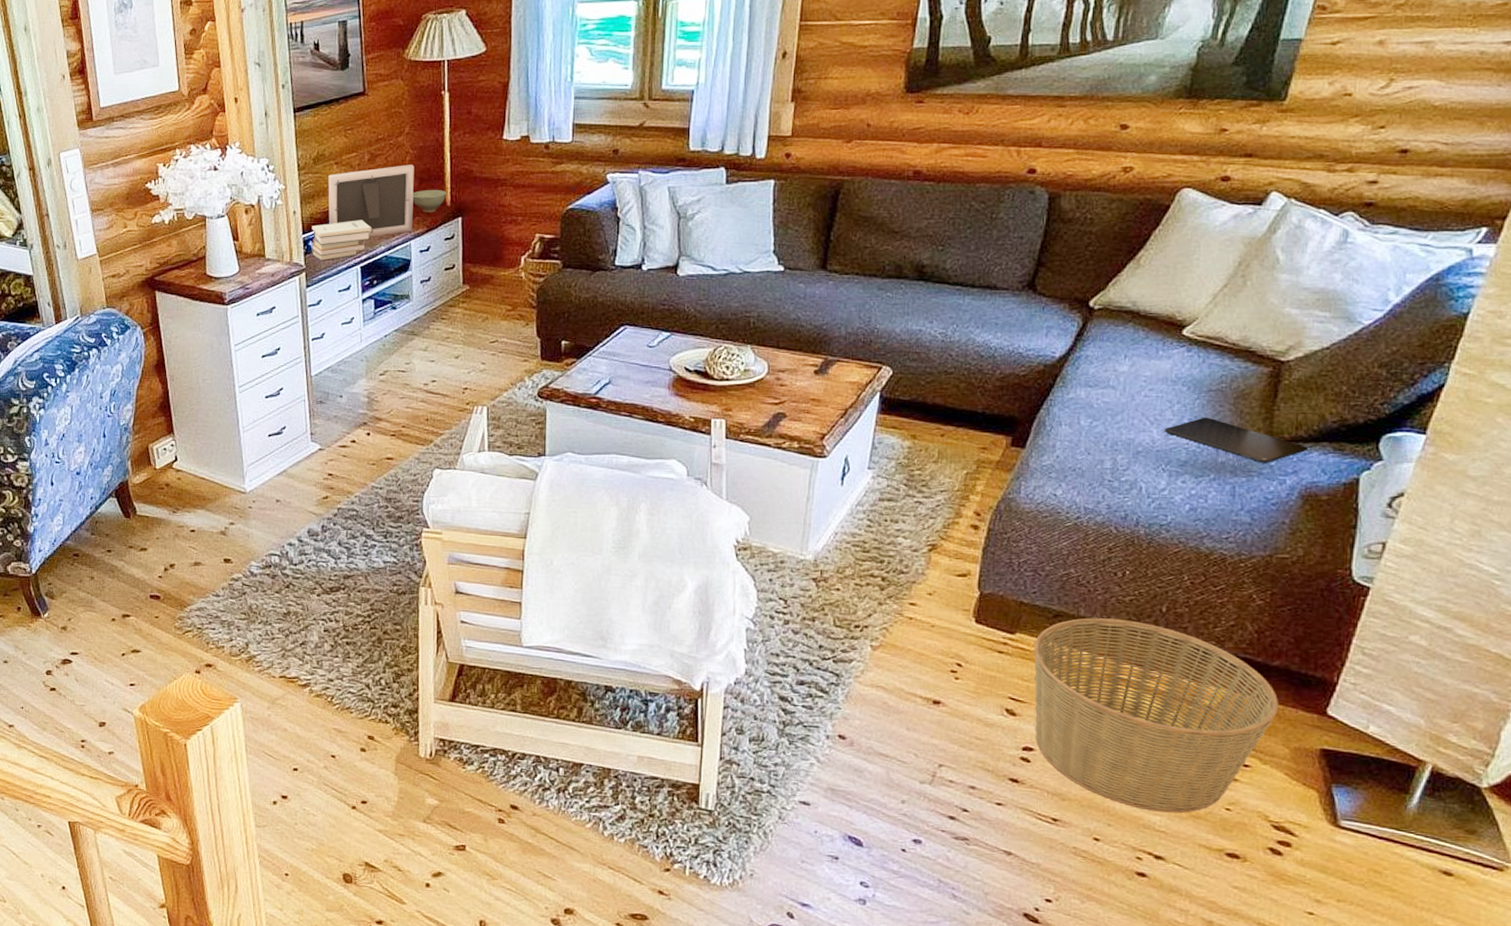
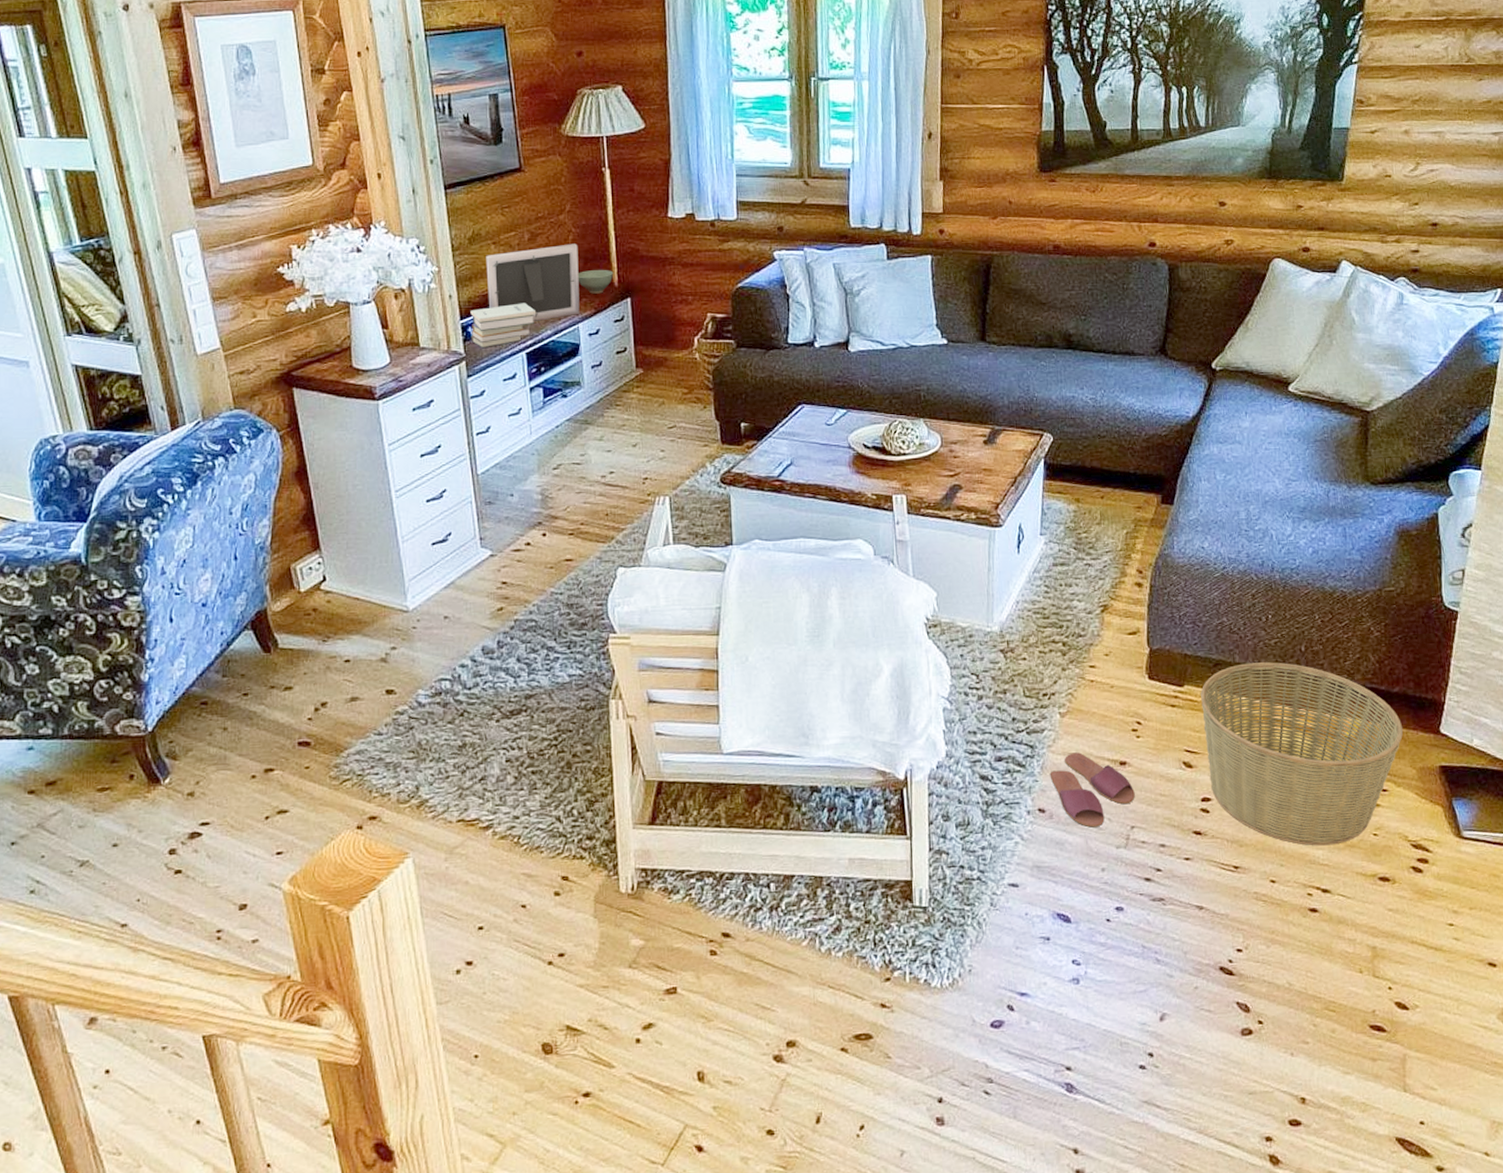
slippers: none [854,686,947,761] -> present [1050,752,1135,828]
tablet: present [1164,417,1308,464] -> none [1284,465,1397,505]

